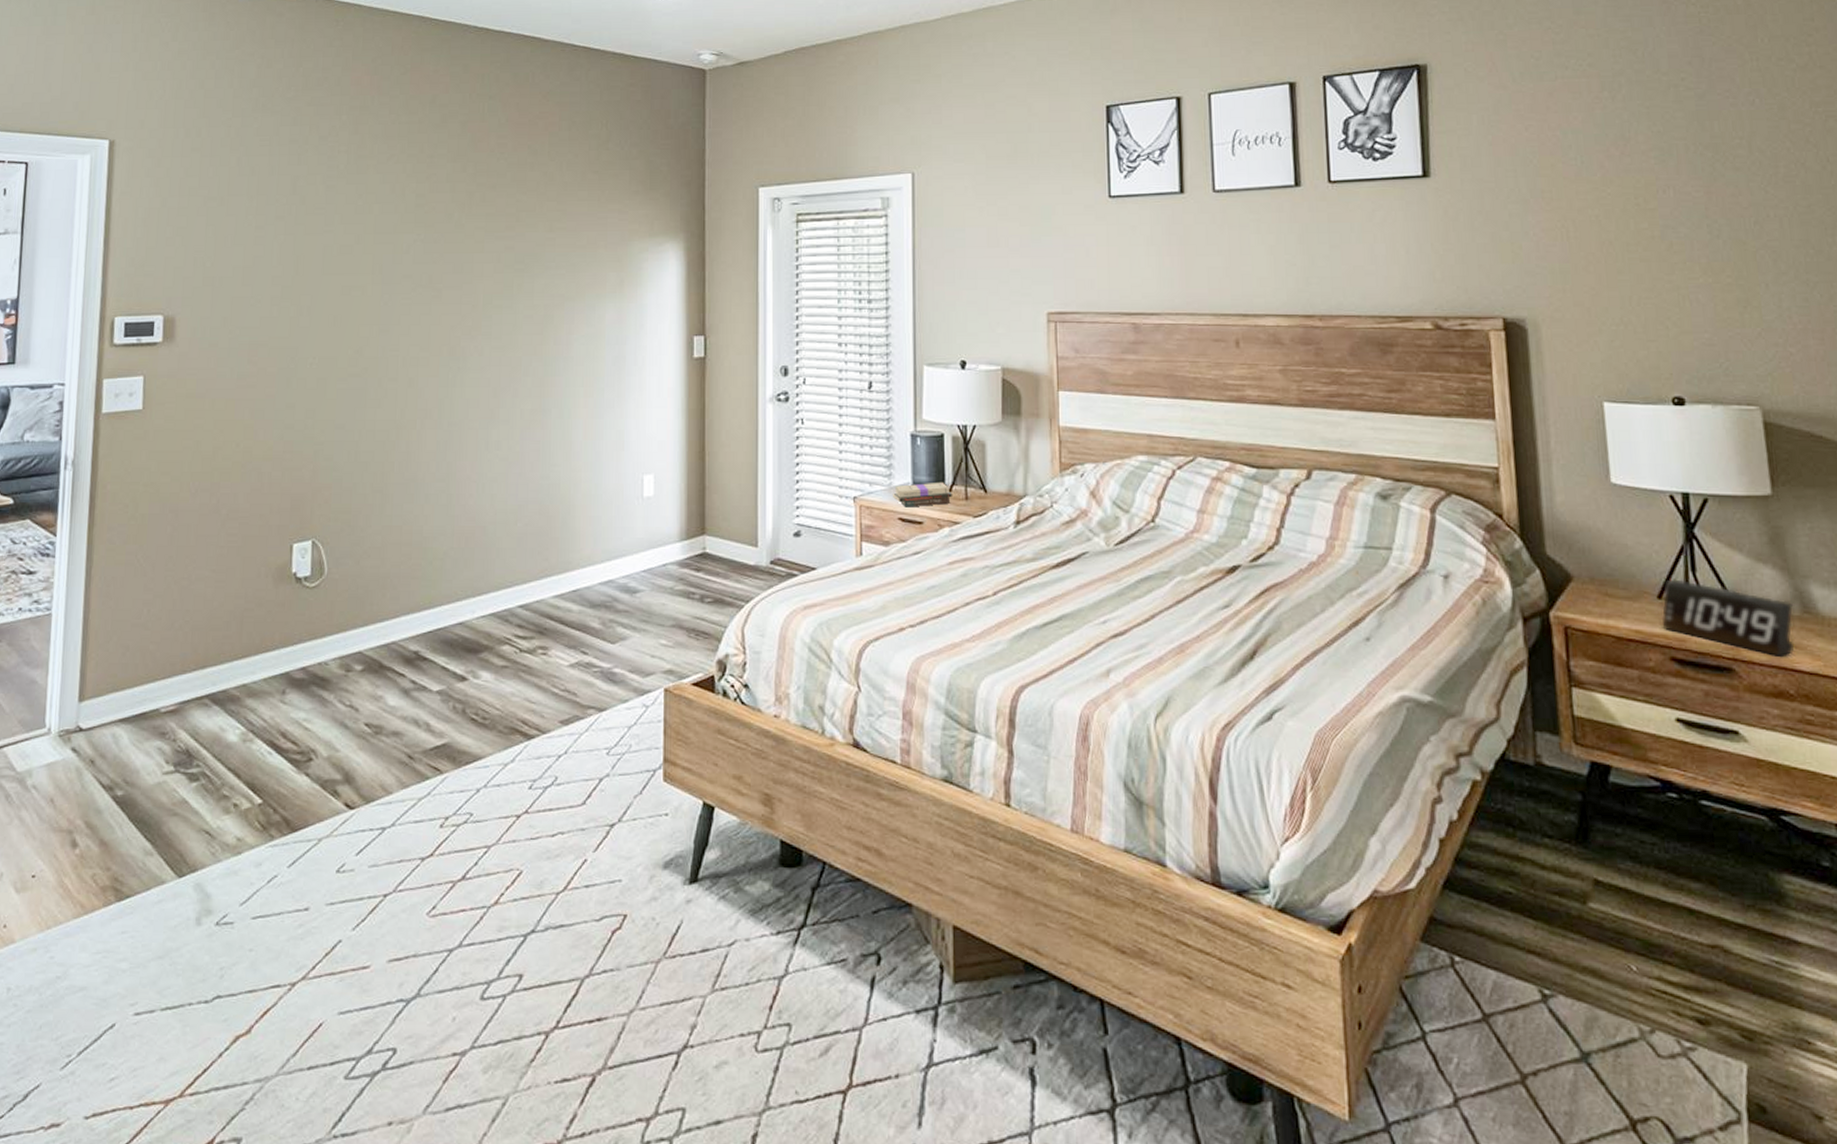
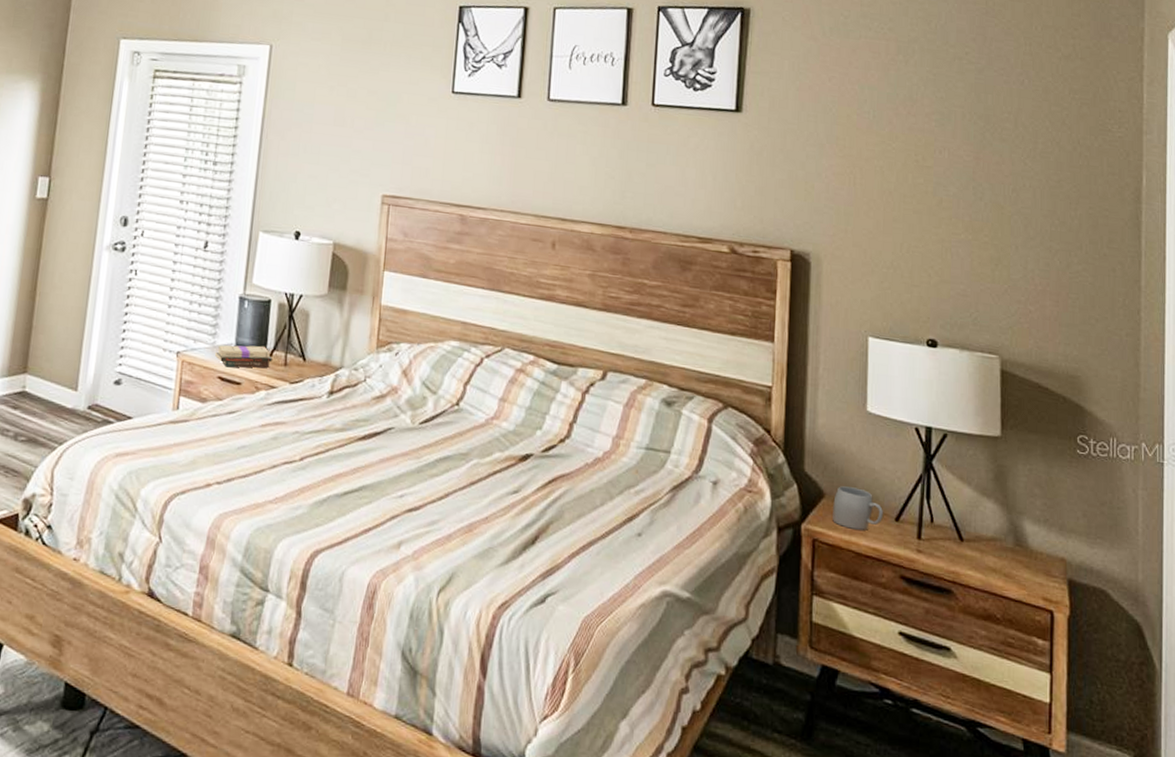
mug: none [1583,567,1644,612] -> present [833,486,884,531]
alarm clock: present [1661,579,1795,658] -> none [896,504,1007,585]

